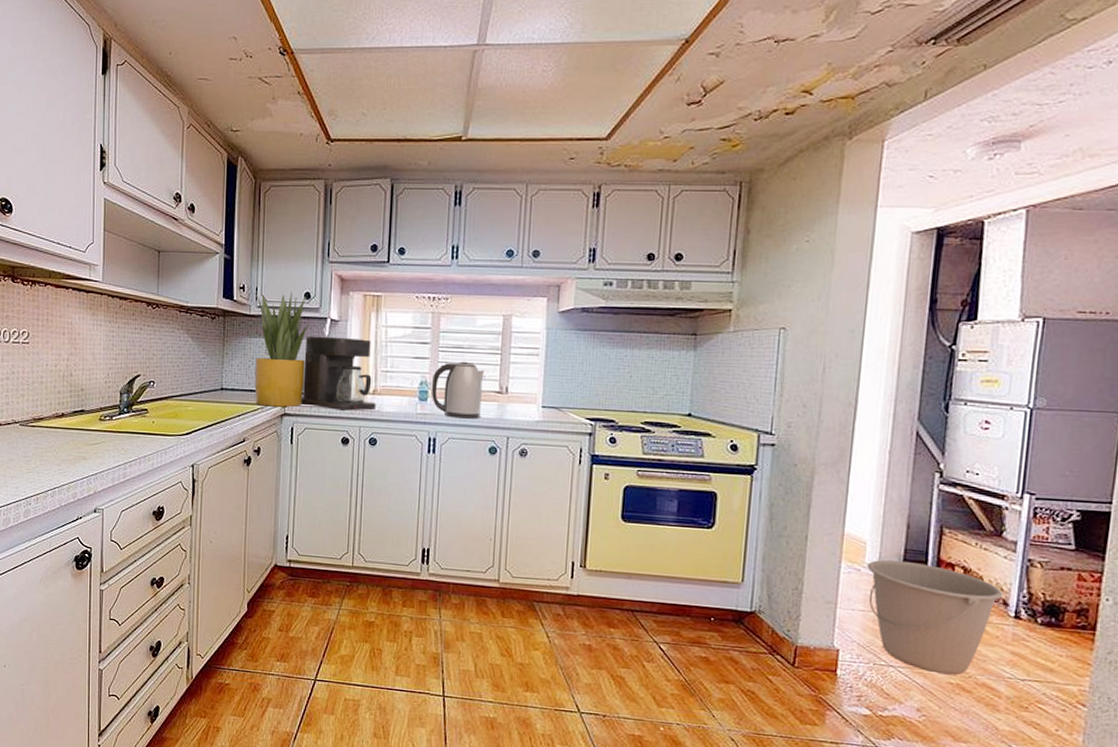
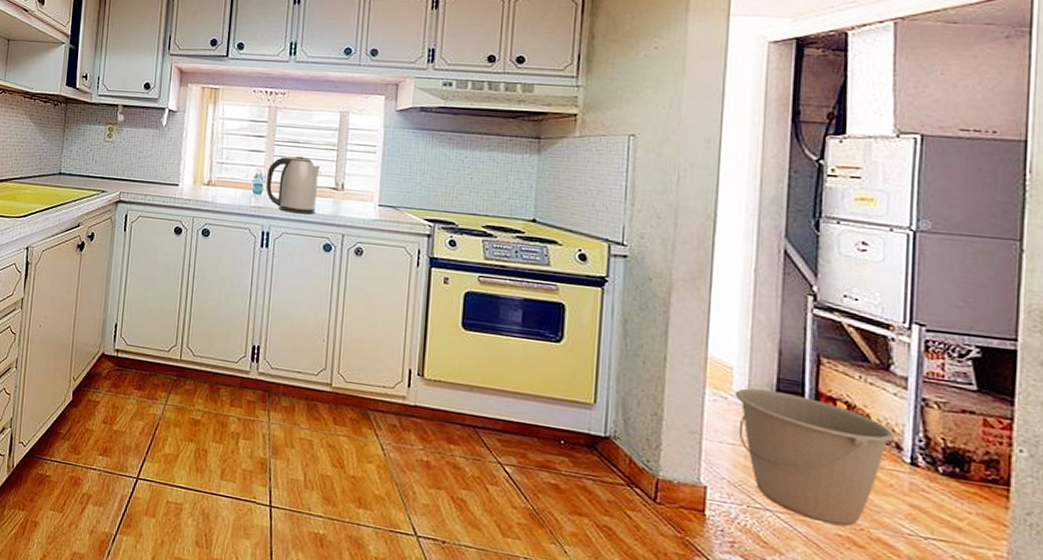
planter: present [254,291,309,408] -> none [91,81,148,195]
coffee maker: present [301,336,376,412] -> none [136,125,210,201]

